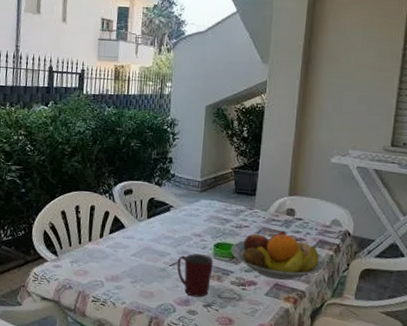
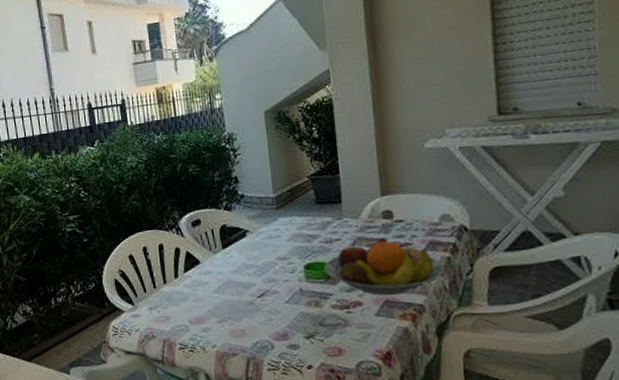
mug: present [176,253,214,298] -> none [265,279,308,329]

